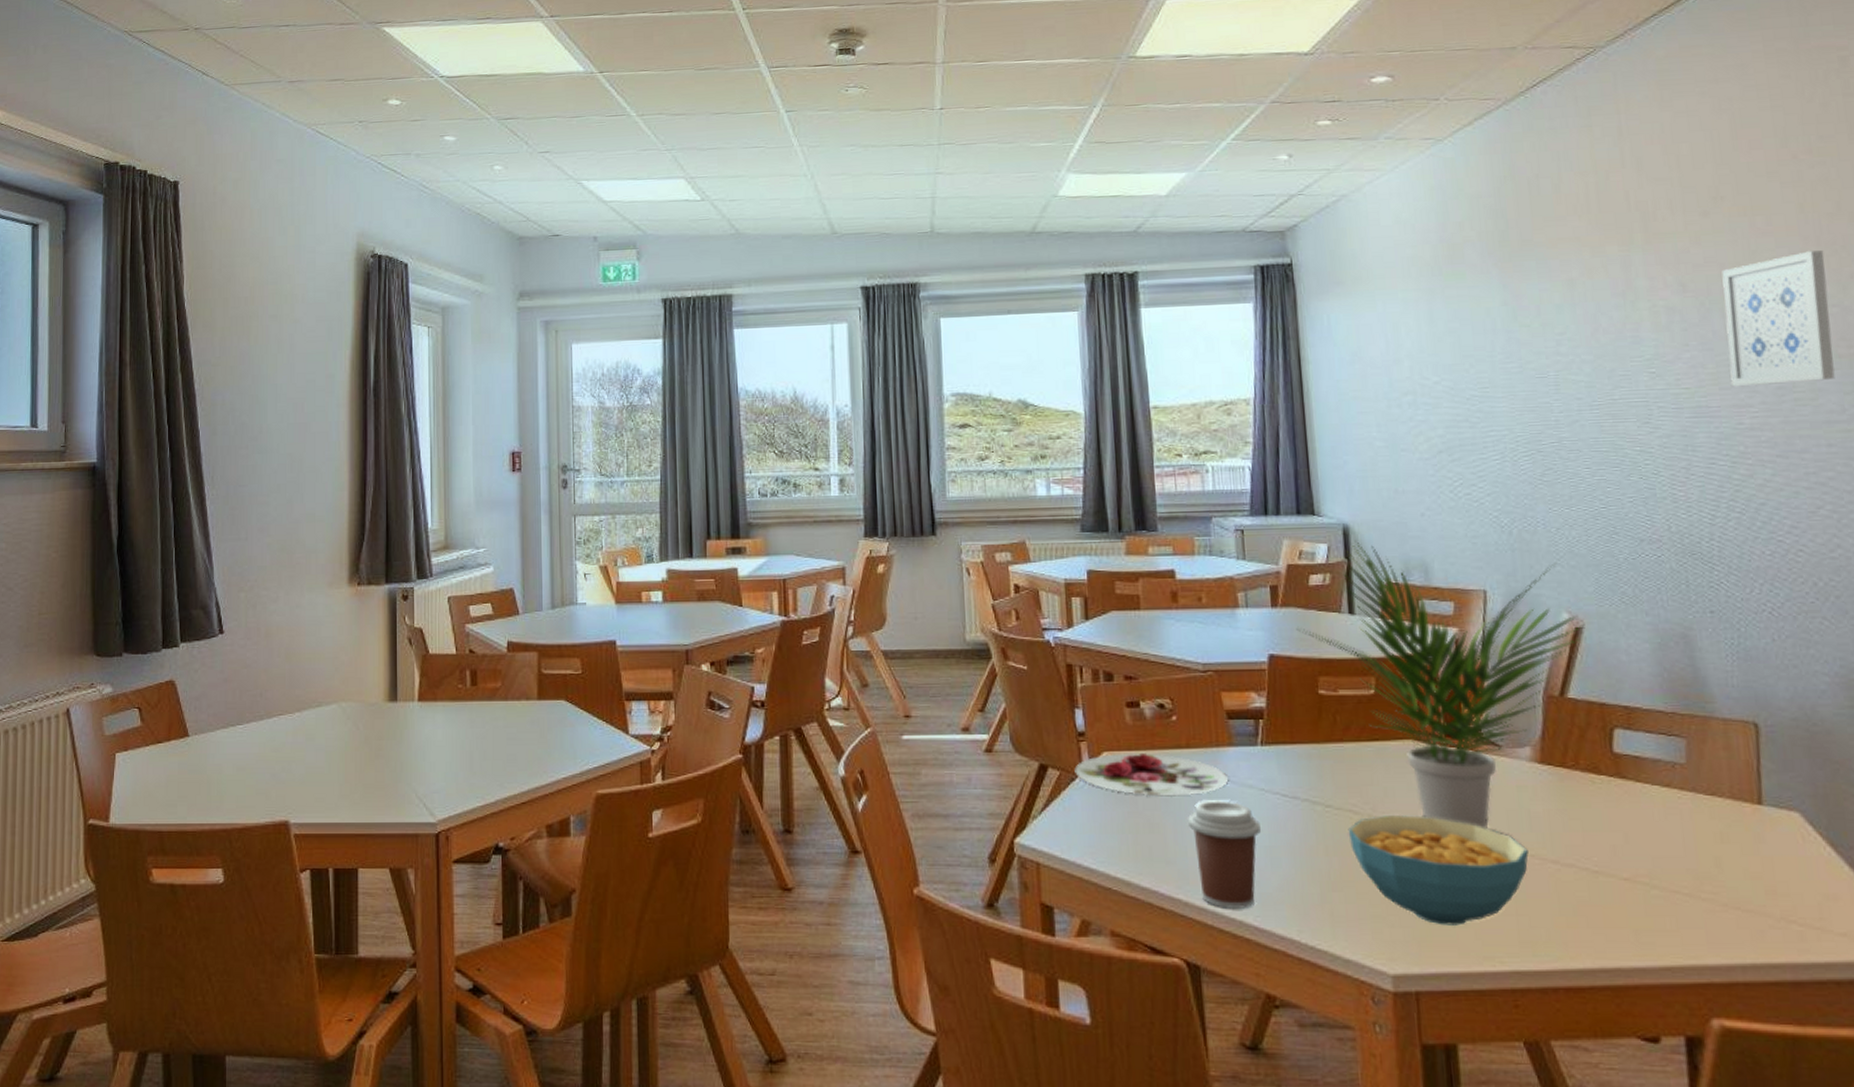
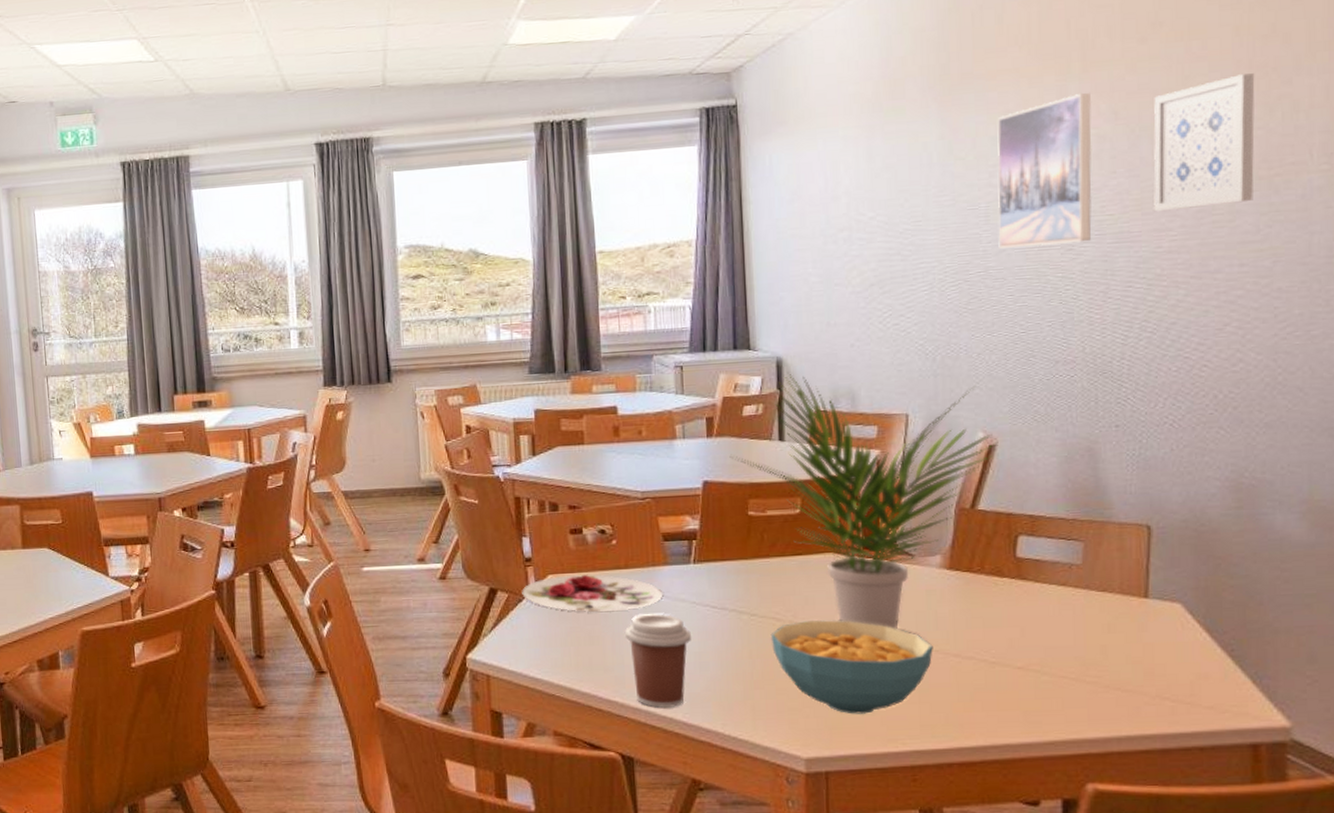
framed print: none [1562,264,1668,419] -> present [997,93,1092,249]

